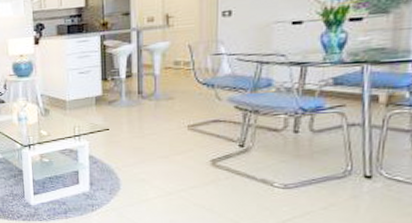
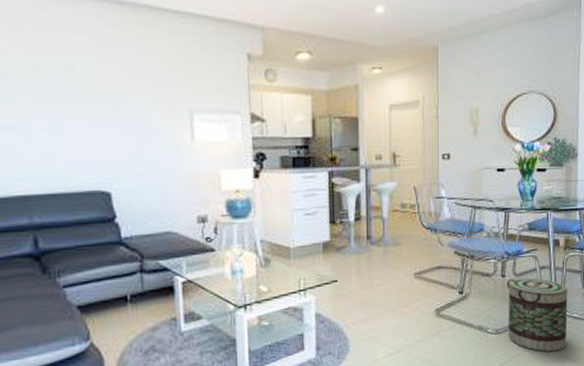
basket: none [300,134,389,214] -> present [507,277,568,352]

